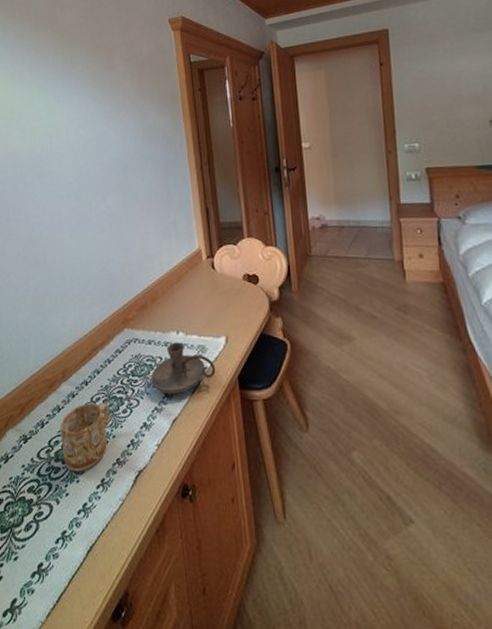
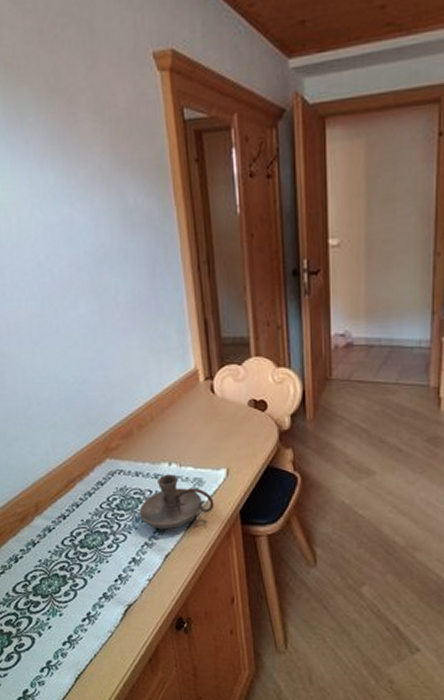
mug: present [60,402,111,472] -> none [36,537,95,606]

